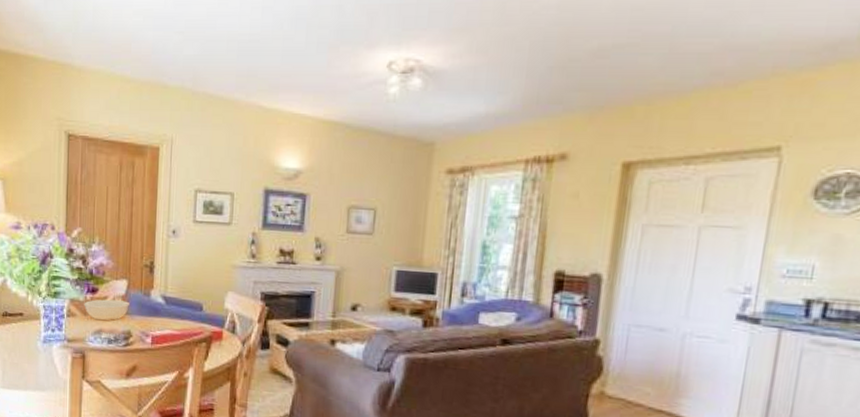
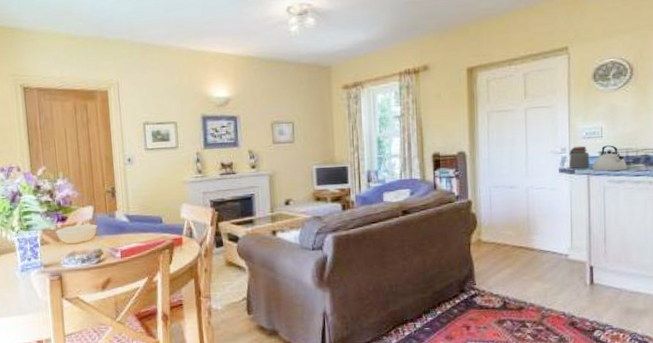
jar: none [753,286,788,320] -> present [569,145,590,169]
kettle: none [788,291,846,330] -> present [592,145,628,172]

